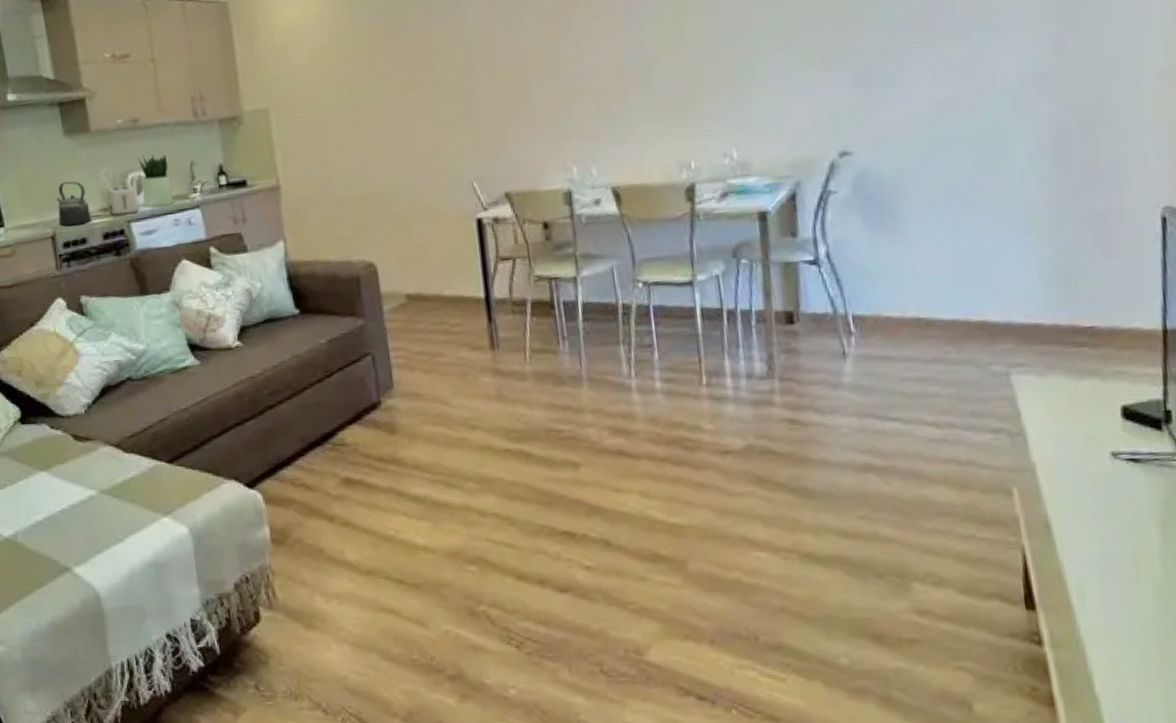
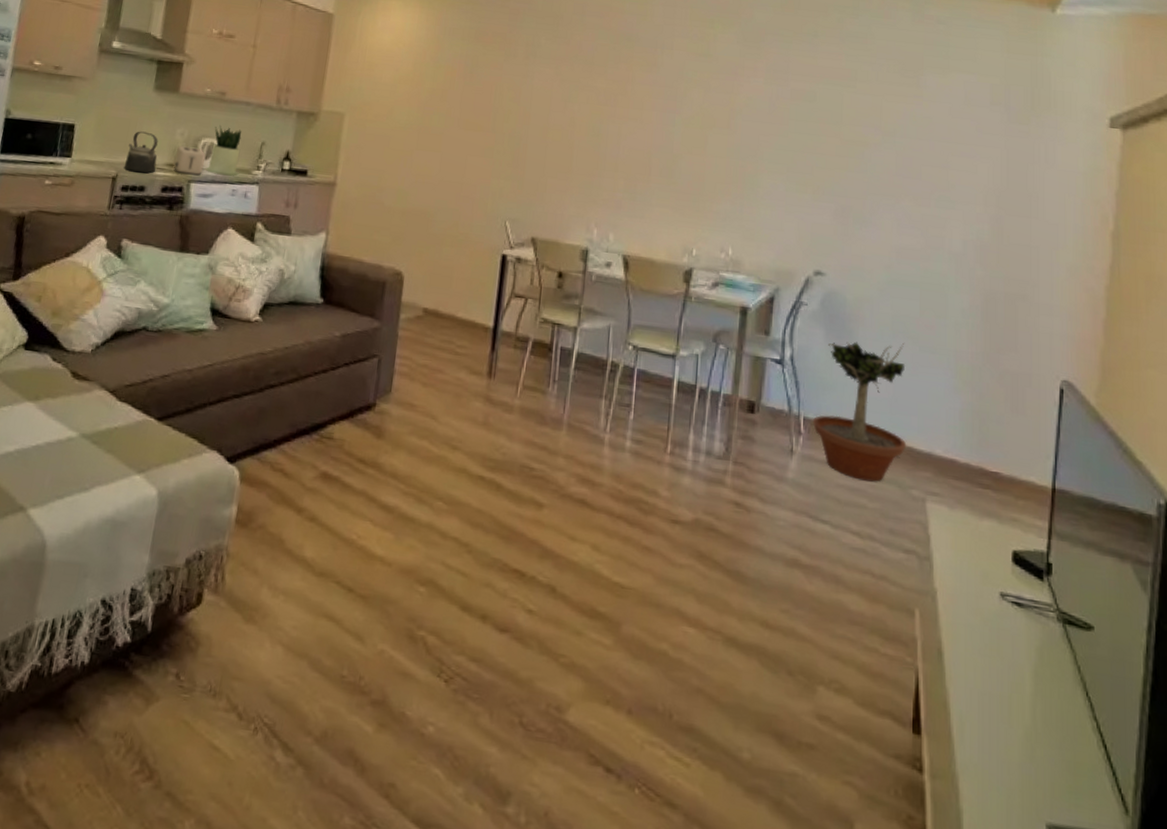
potted tree: none [862,209,979,368] -> present [812,341,907,482]

